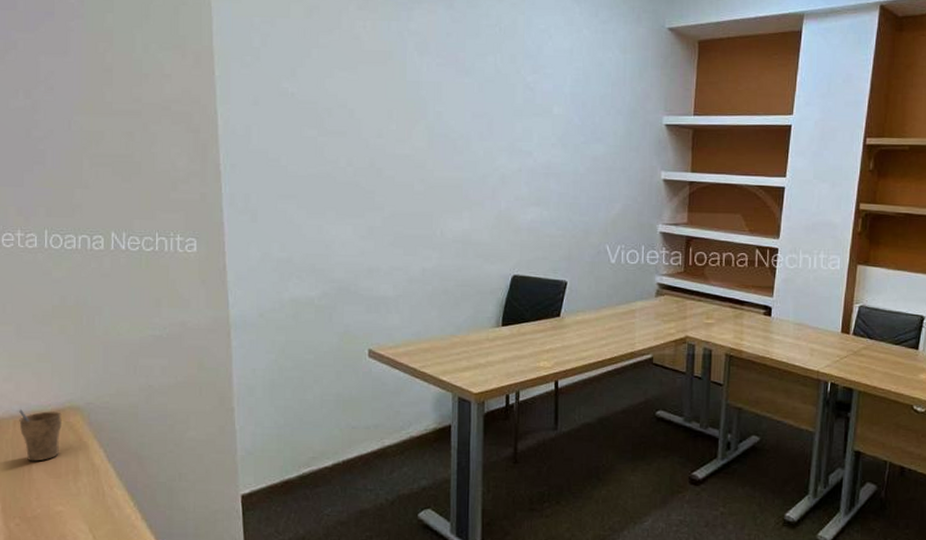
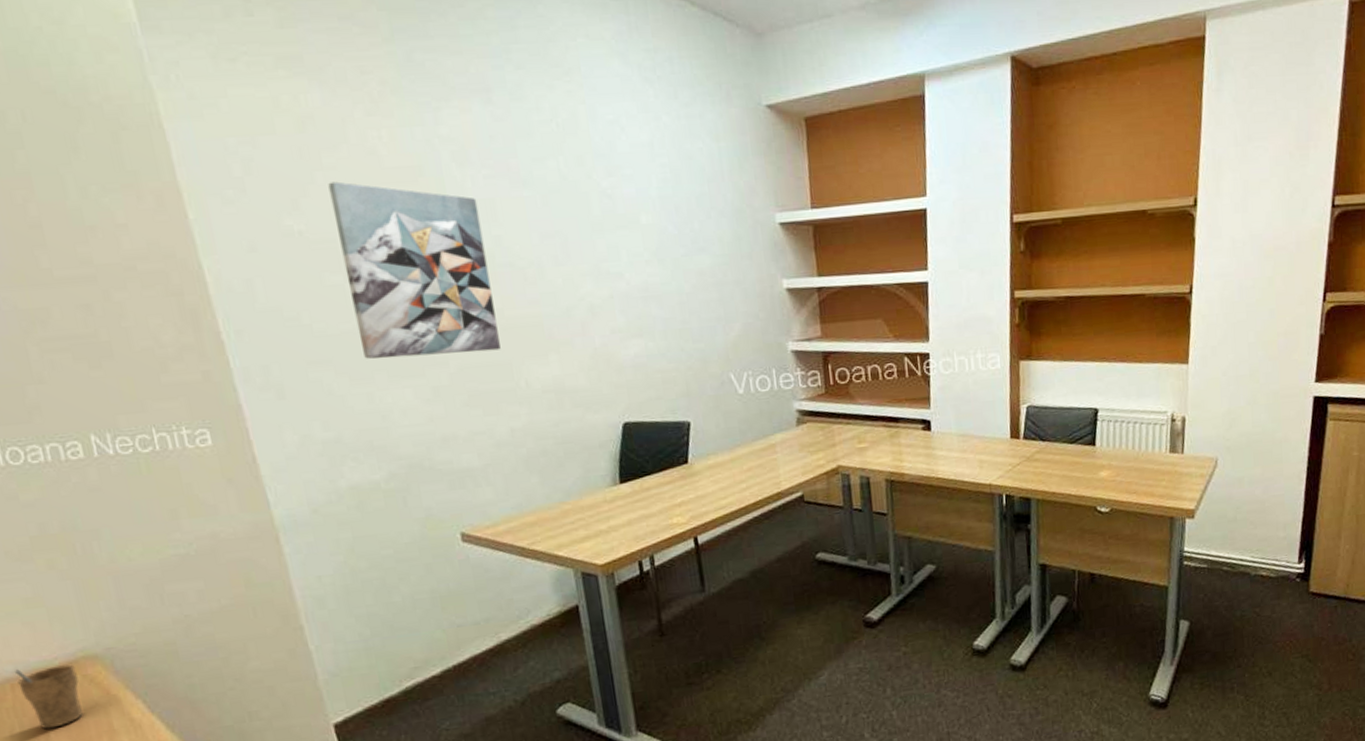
wall art: none [319,57,428,203] -> present [328,181,501,359]

